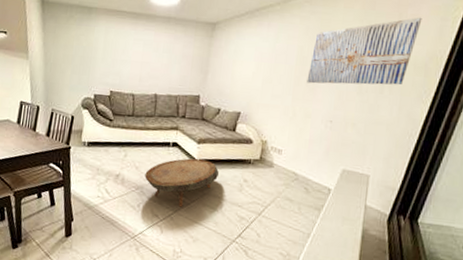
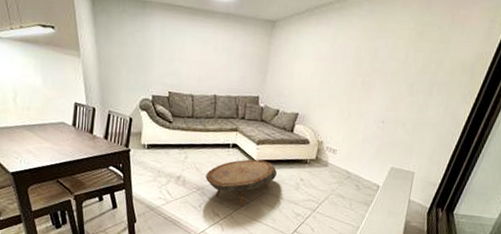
wall art: present [307,17,422,85] -> none [362,18,473,86]

